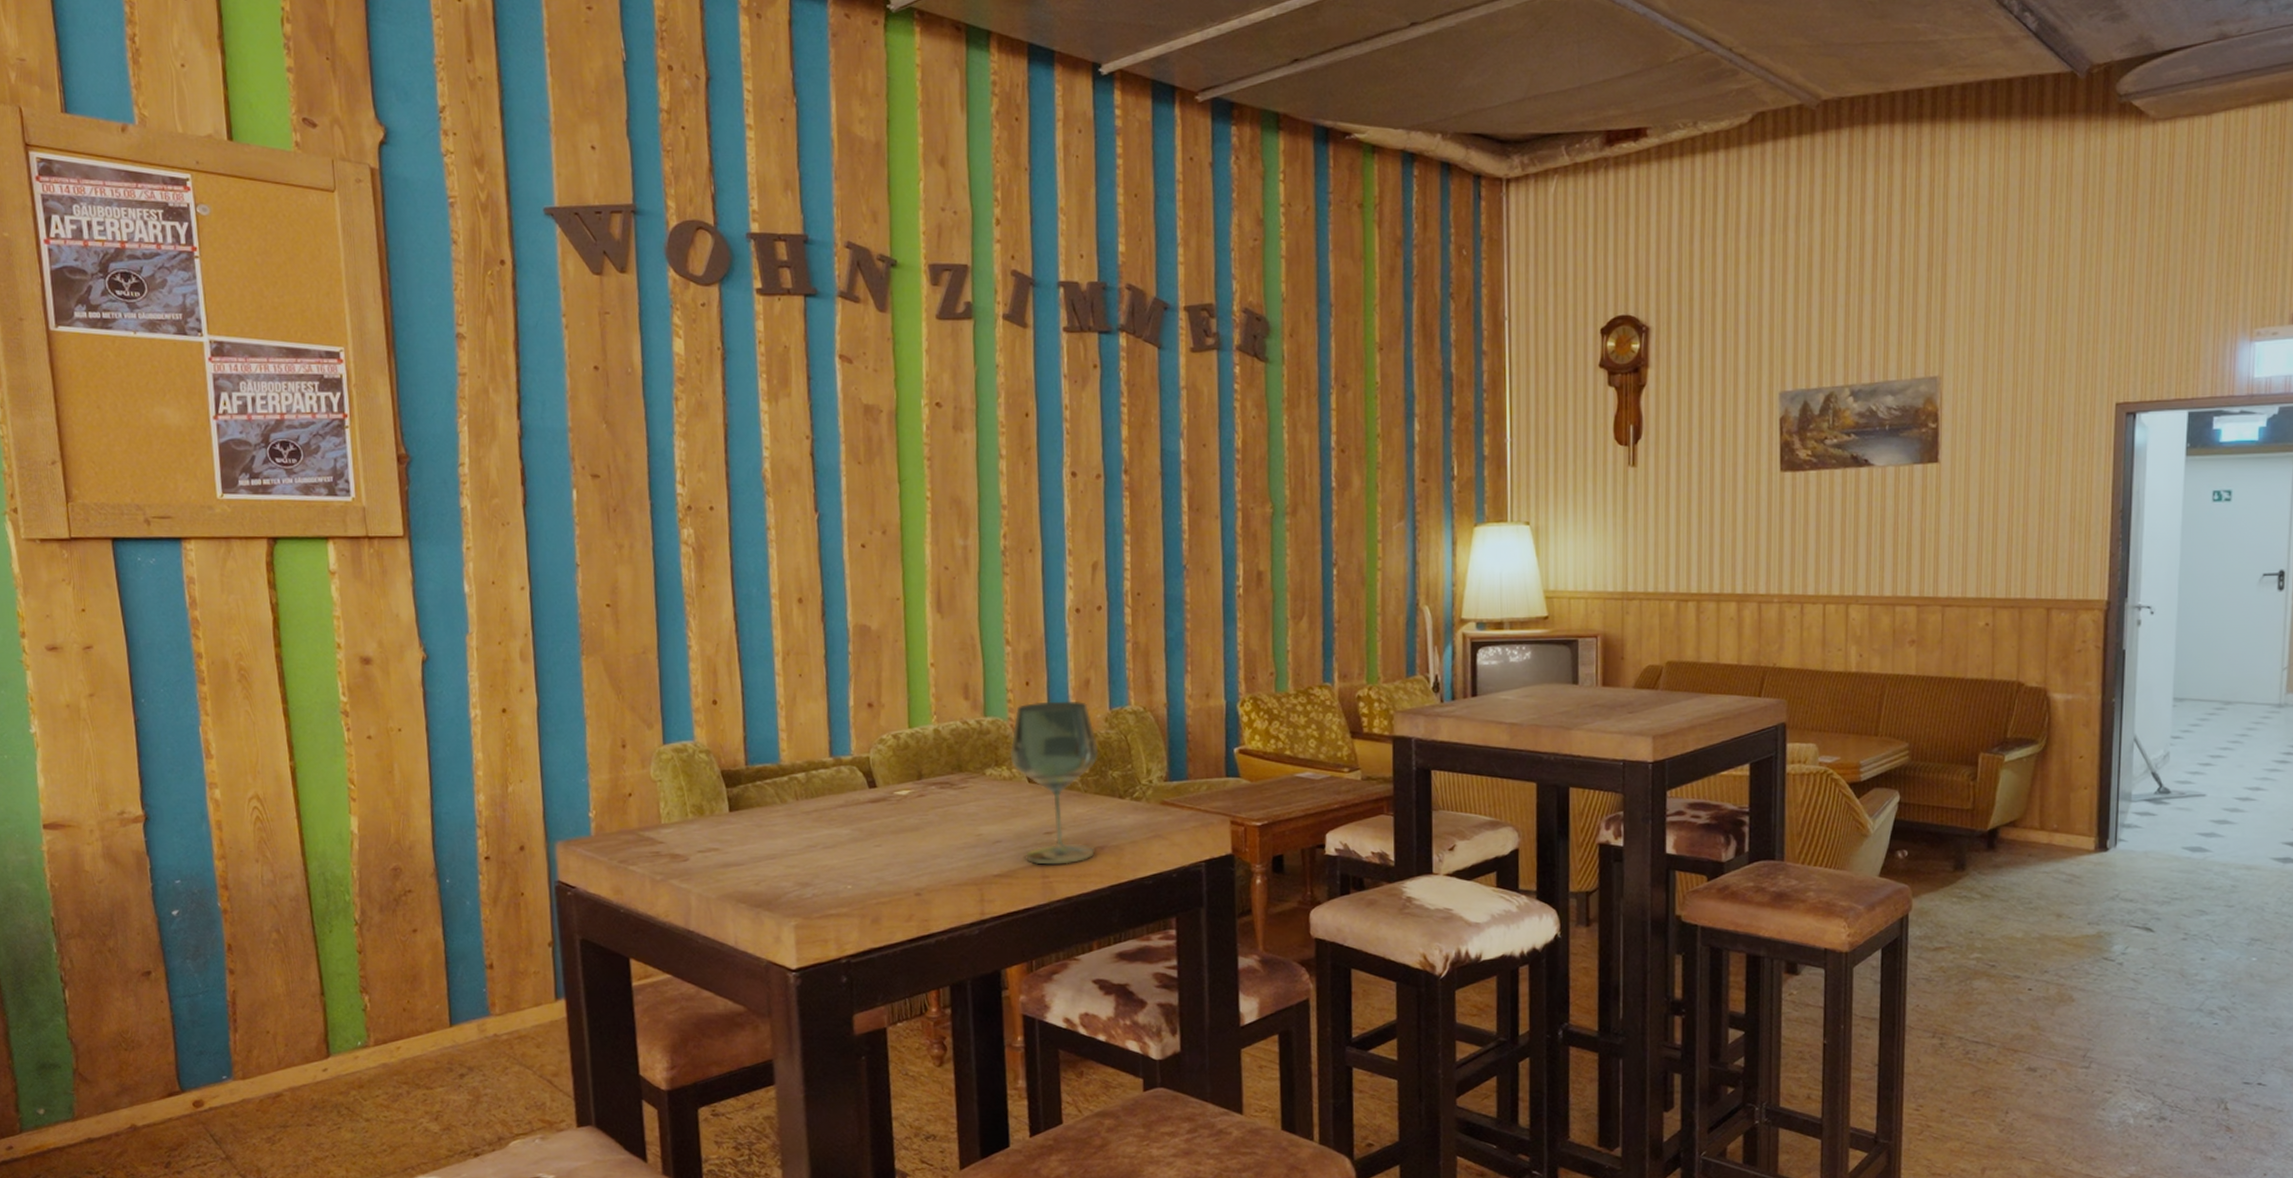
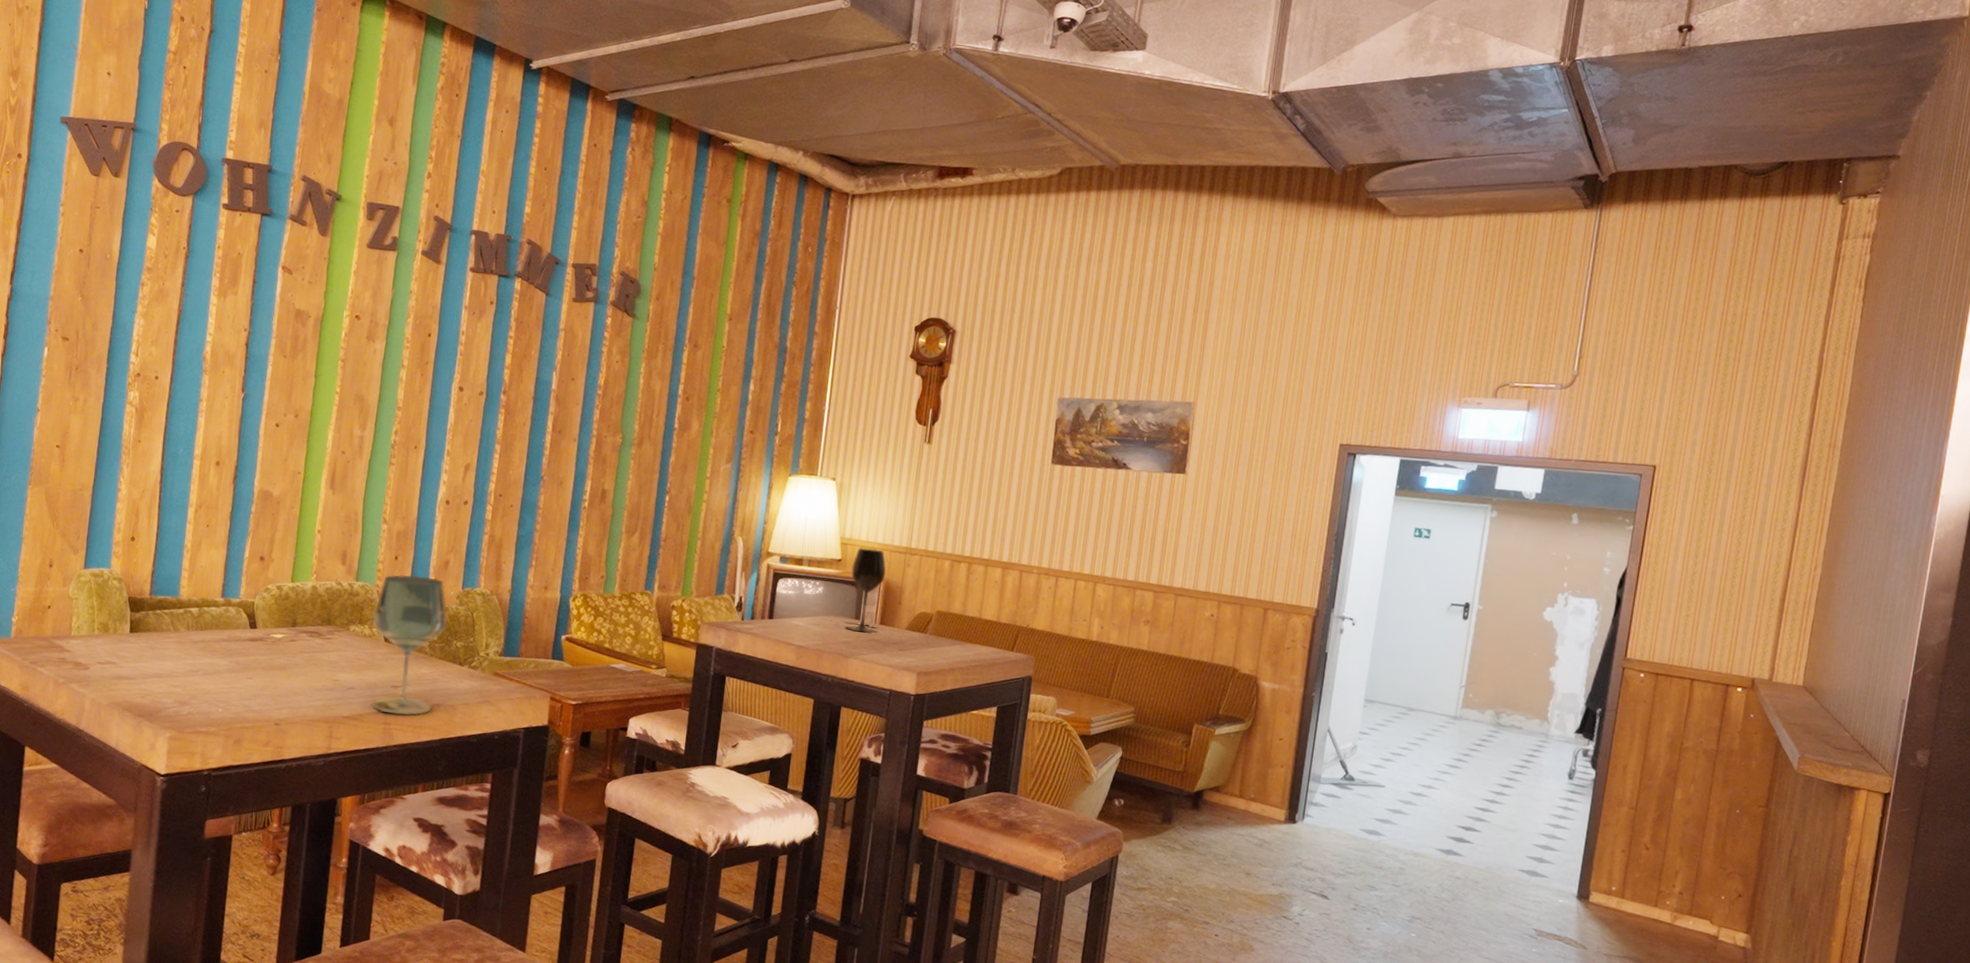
wineglass: none [1561,599,1603,698] -> present [845,547,887,633]

